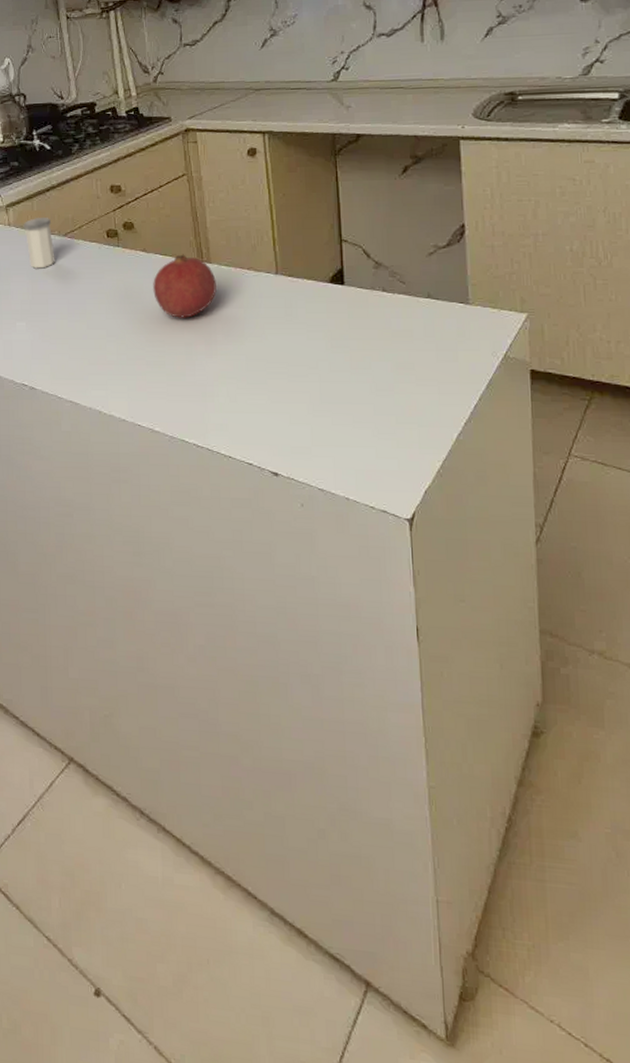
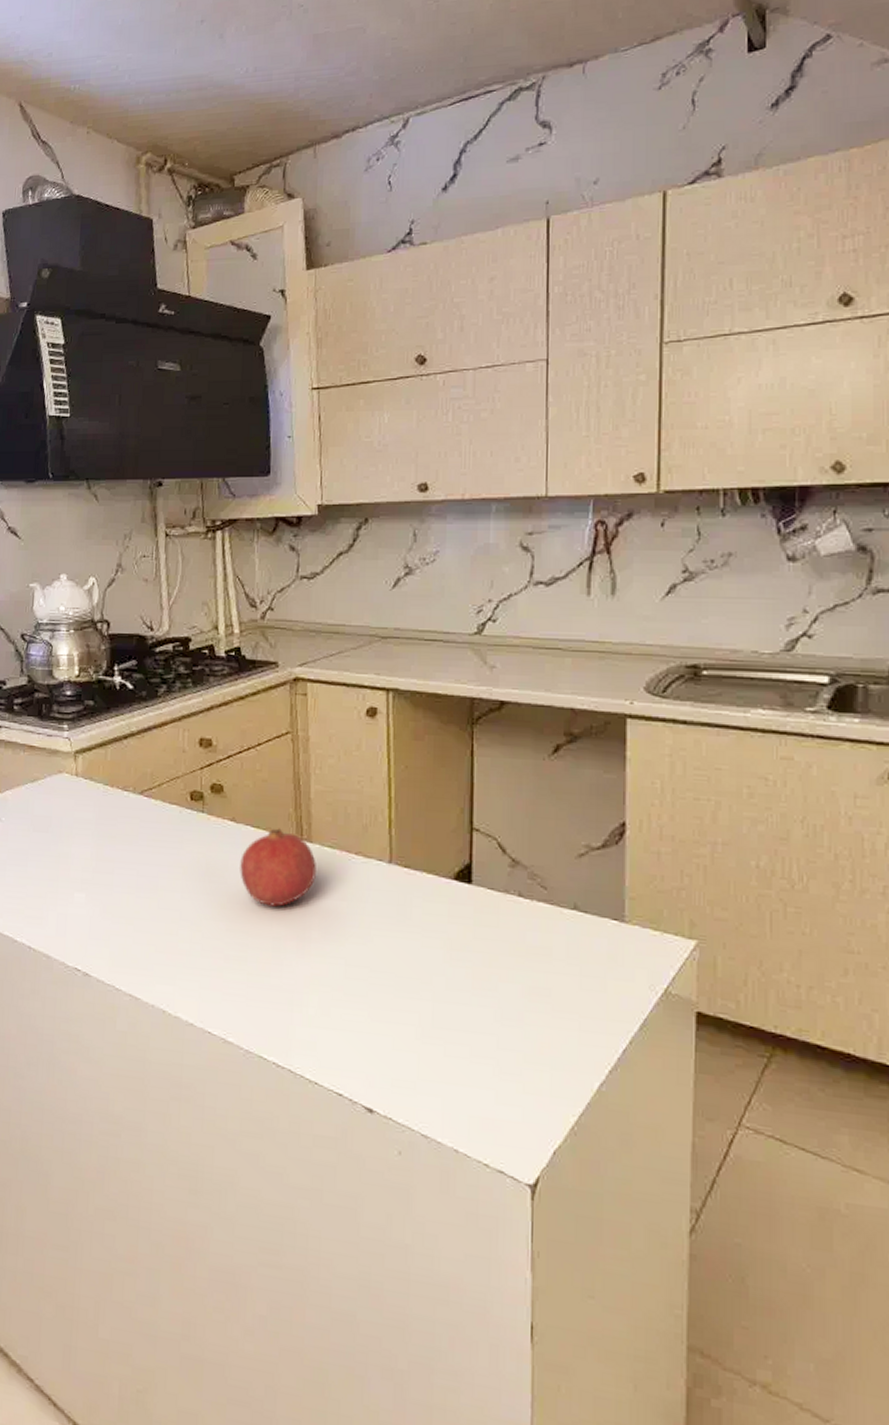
salt shaker: present [23,217,55,269] -> none [92,768,127,831]

